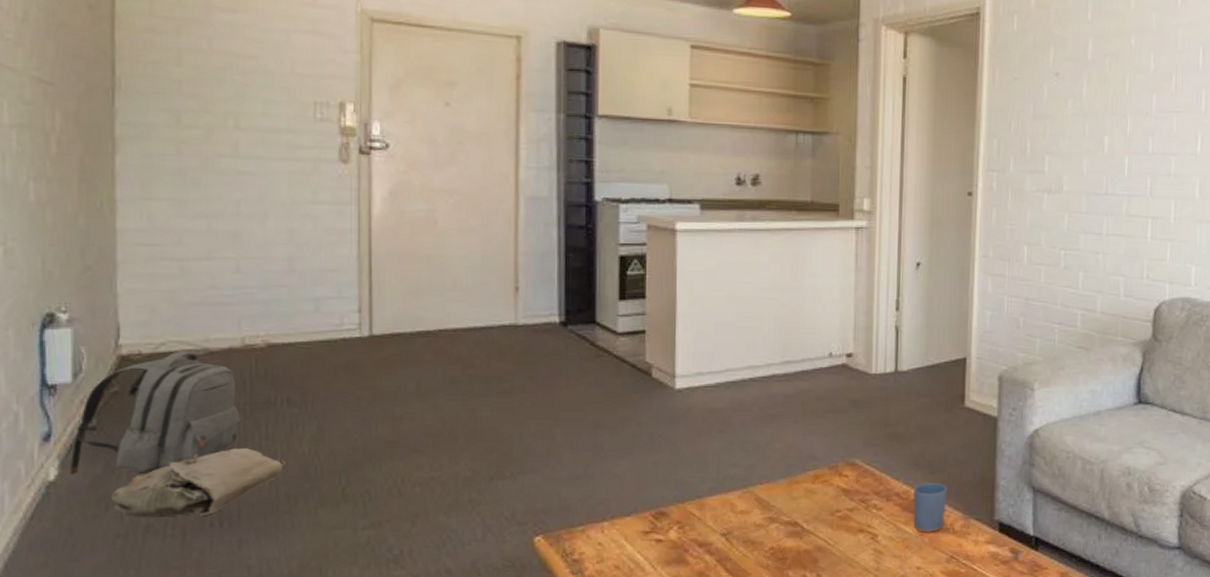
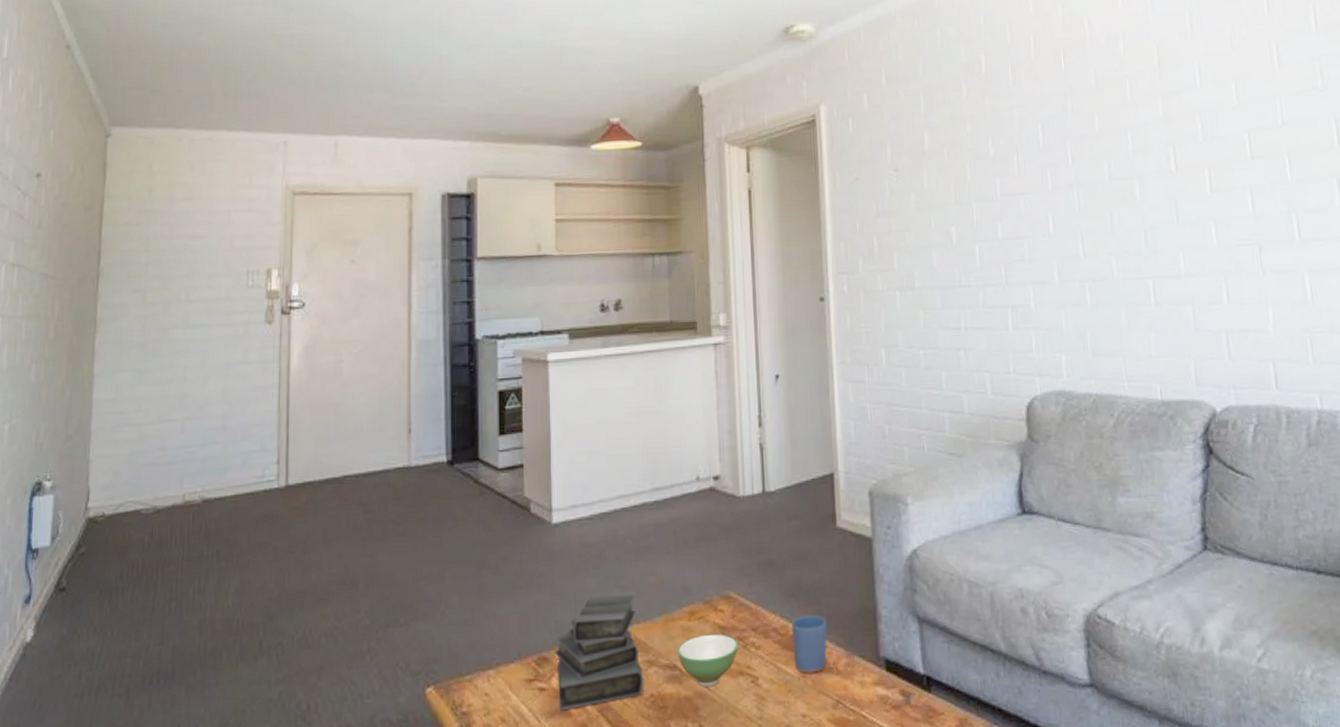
backpack: present [69,351,242,474] -> none [42,510,180,635]
bag: present [111,448,285,518] -> none [72,603,213,676]
diary: none [672,455,765,560] -> present [553,591,644,711]
bowl: none [799,496,861,542] -> present [677,633,739,687]

